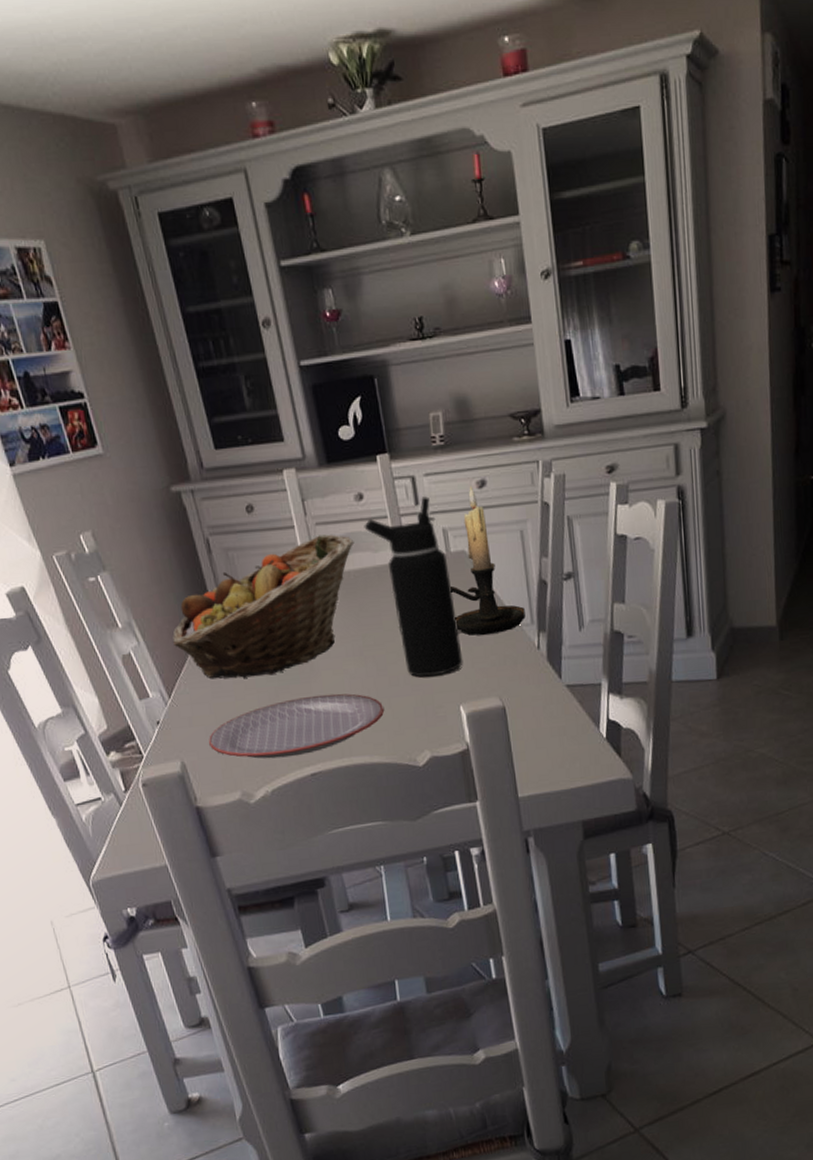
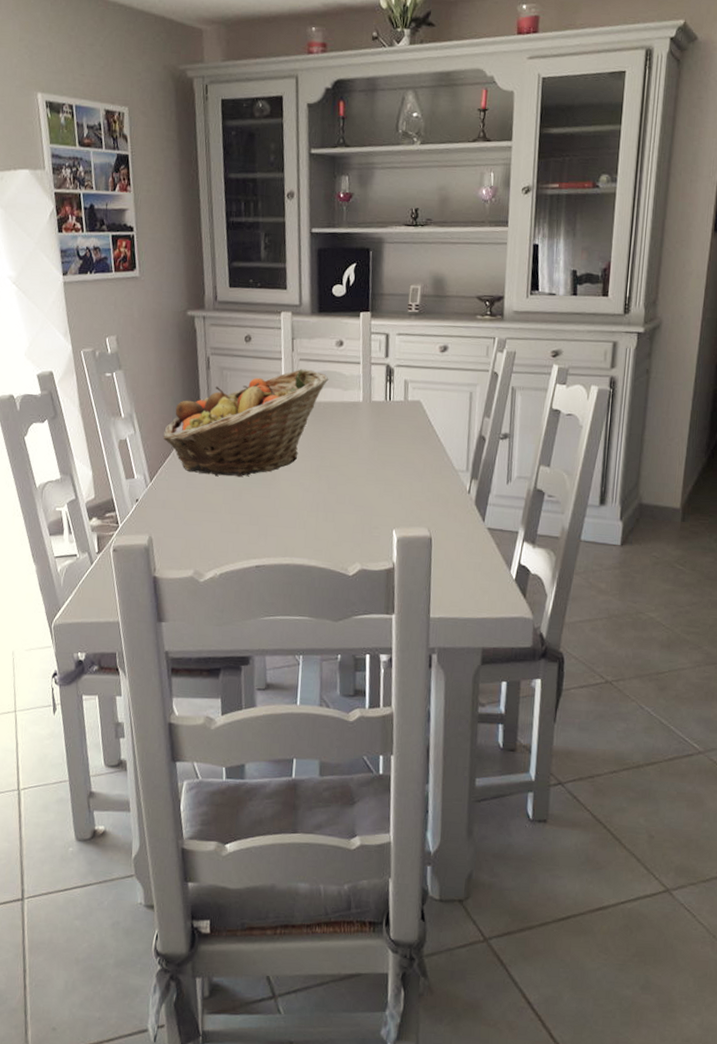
plate: present [209,693,385,759] -> none [176,500,328,549]
water bottle: present [364,495,463,677] -> none [339,350,405,501]
candle holder: present [450,486,526,636] -> none [401,349,463,474]

